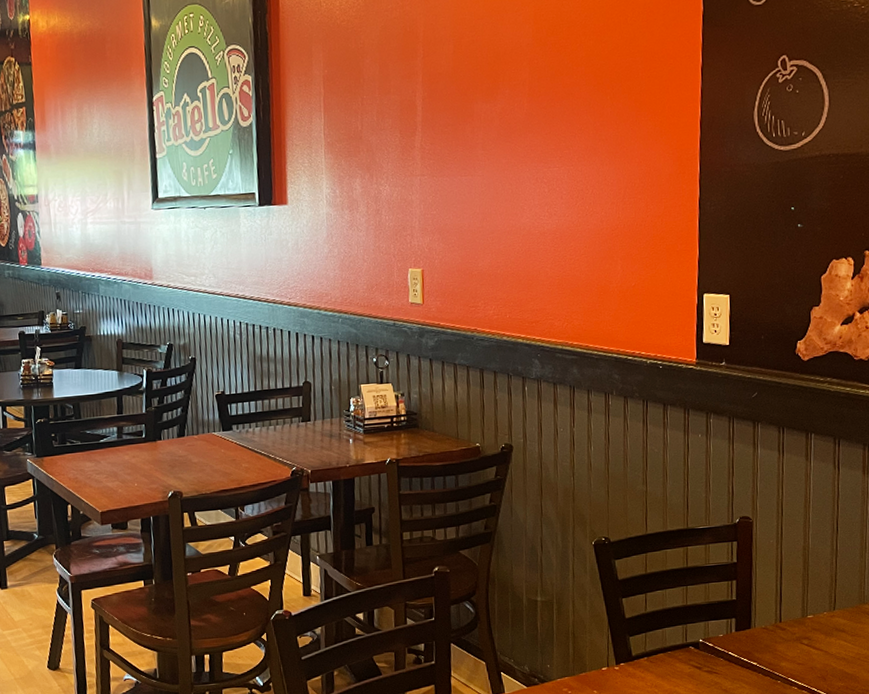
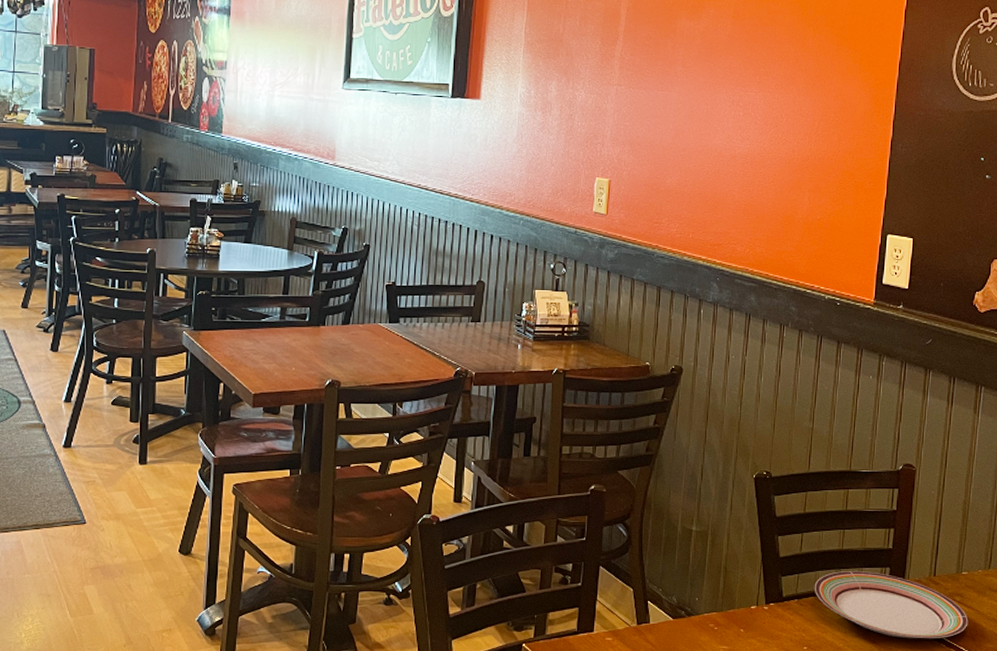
plate: none [662,624,818,685] -> present [814,571,969,639]

